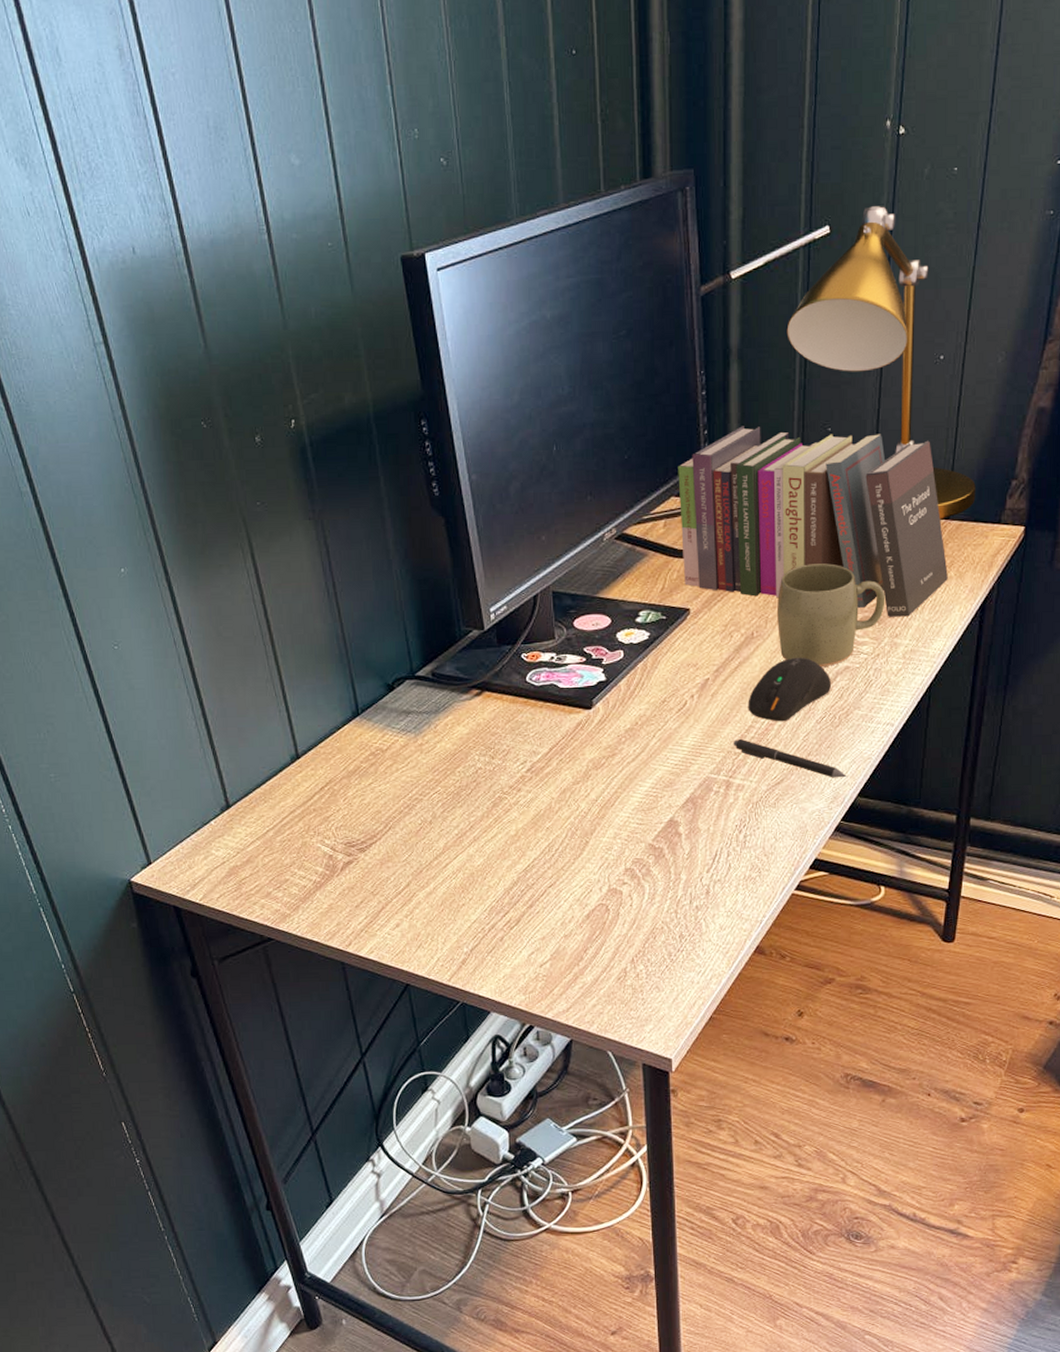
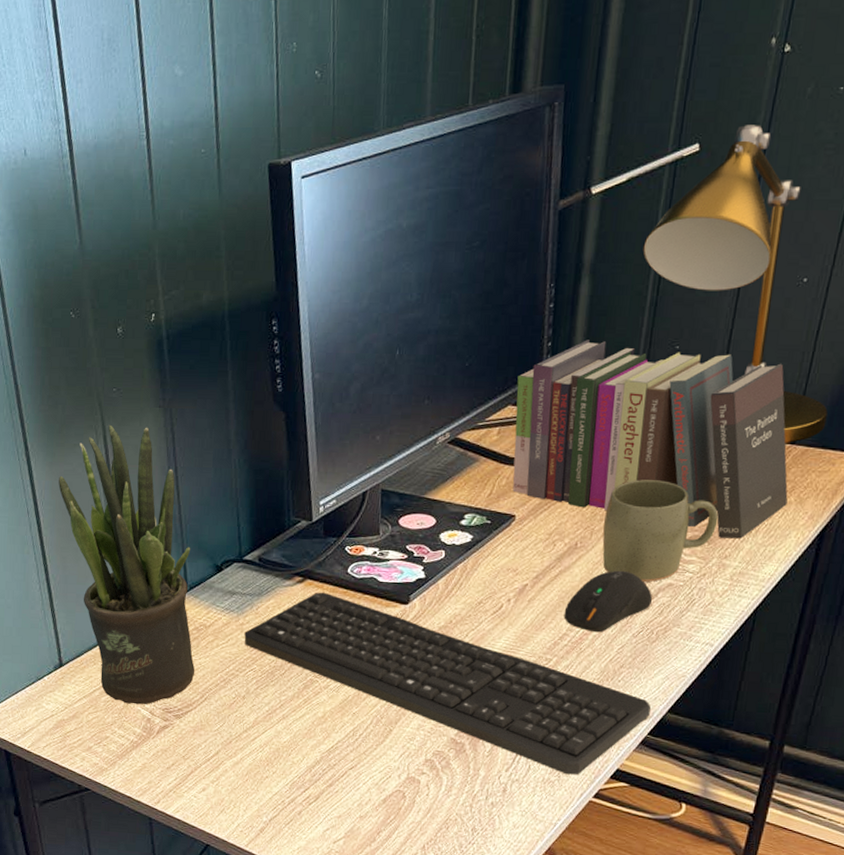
potted plant: none [206,541,376,842] -> present [58,424,195,705]
computer keyboard: none [424,703,841,869] -> present [244,592,651,775]
pen: present [733,738,847,778] -> none [545,645,659,693]

